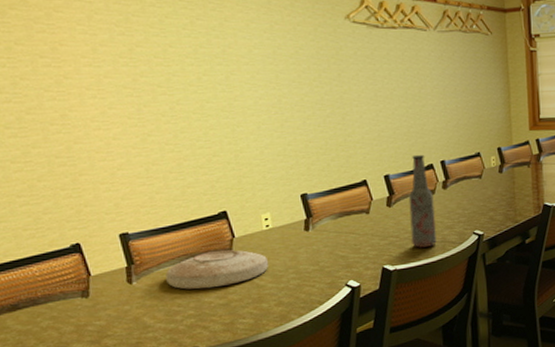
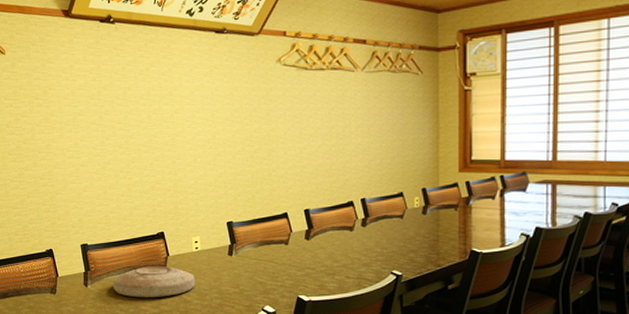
bottle: present [408,154,437,248] -> none [327,191,352,282]

